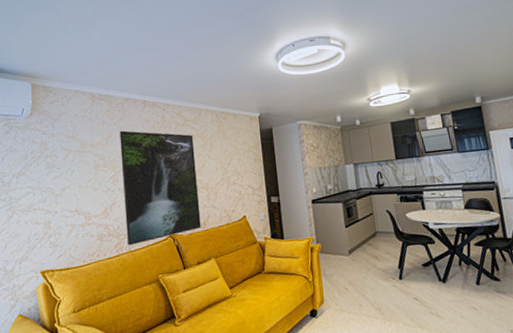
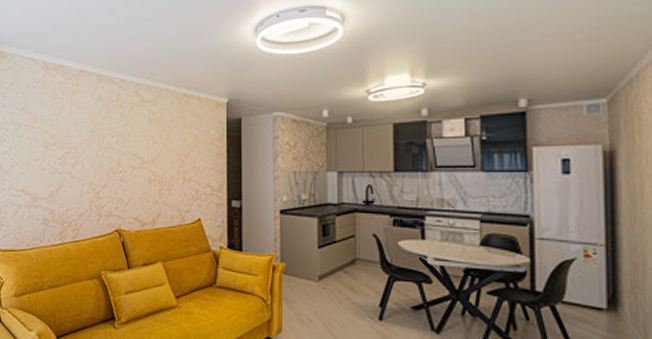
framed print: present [119,130,202,246] -> none [71,107,151,235]

